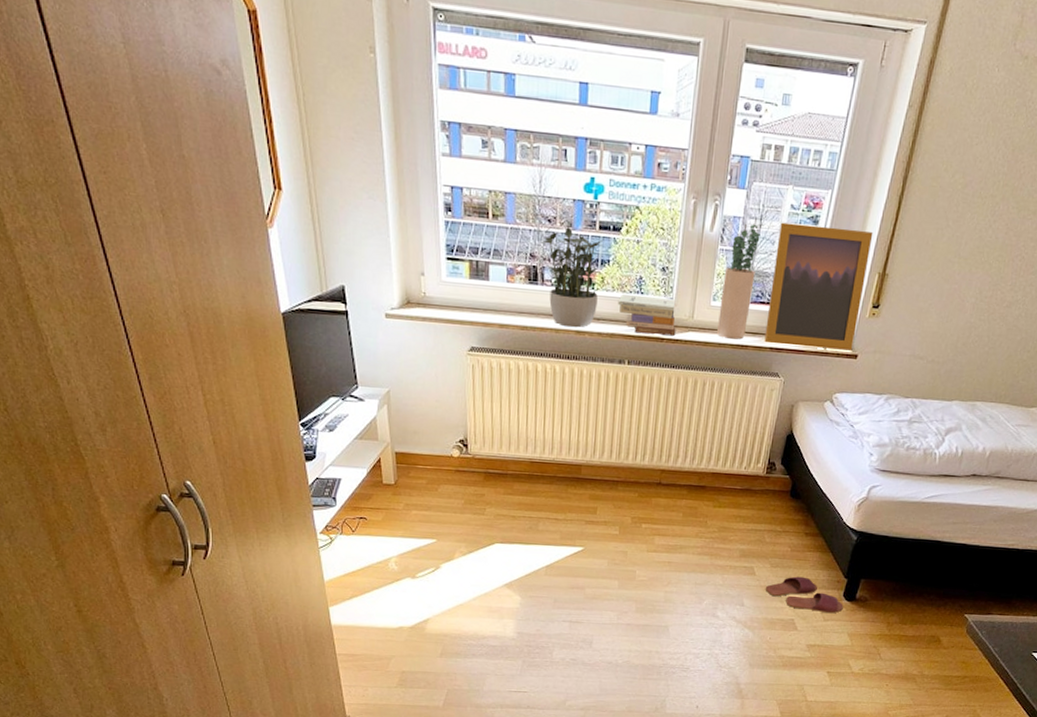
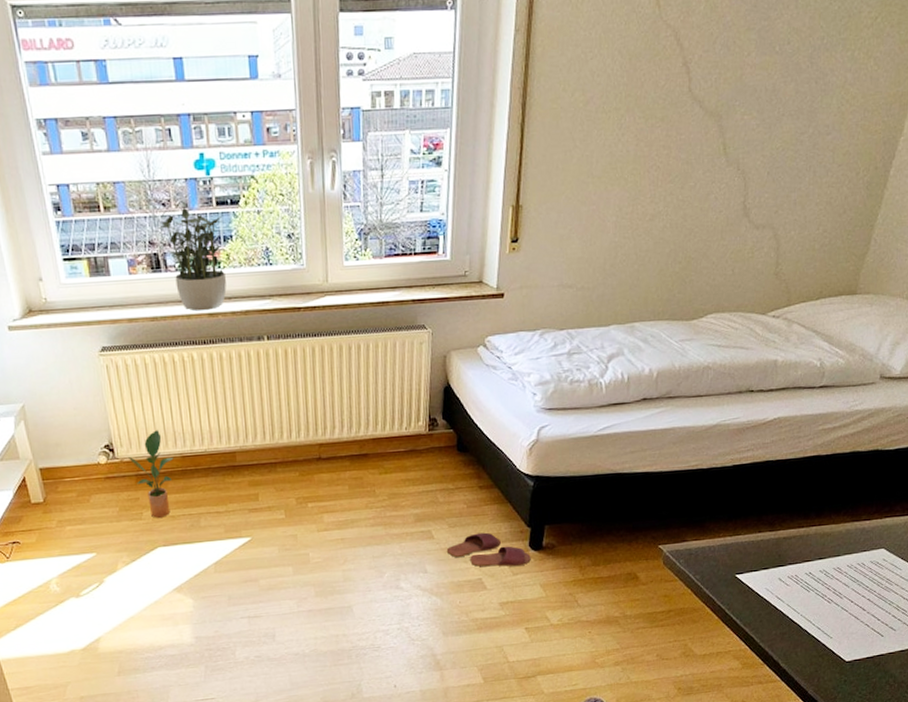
potted plant: none [480,433,523,516] -> present [128,430,174,518]
books: present [617,293,676,336] -> none [247,265,312,307]
vase: present [716,218,760,341] -> none [352,169,385,299]
picture frame: present [764,222,873,351] -> none [402,164,500,296]

